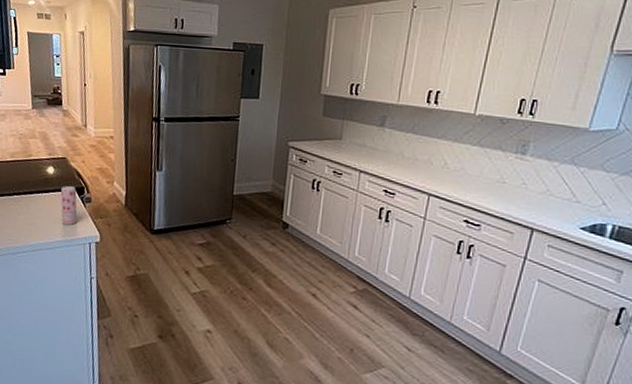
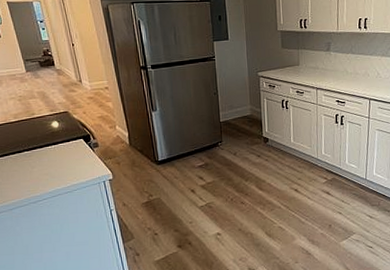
beverage can: present [60,186,78,225] -> none [68,136,88,169]

